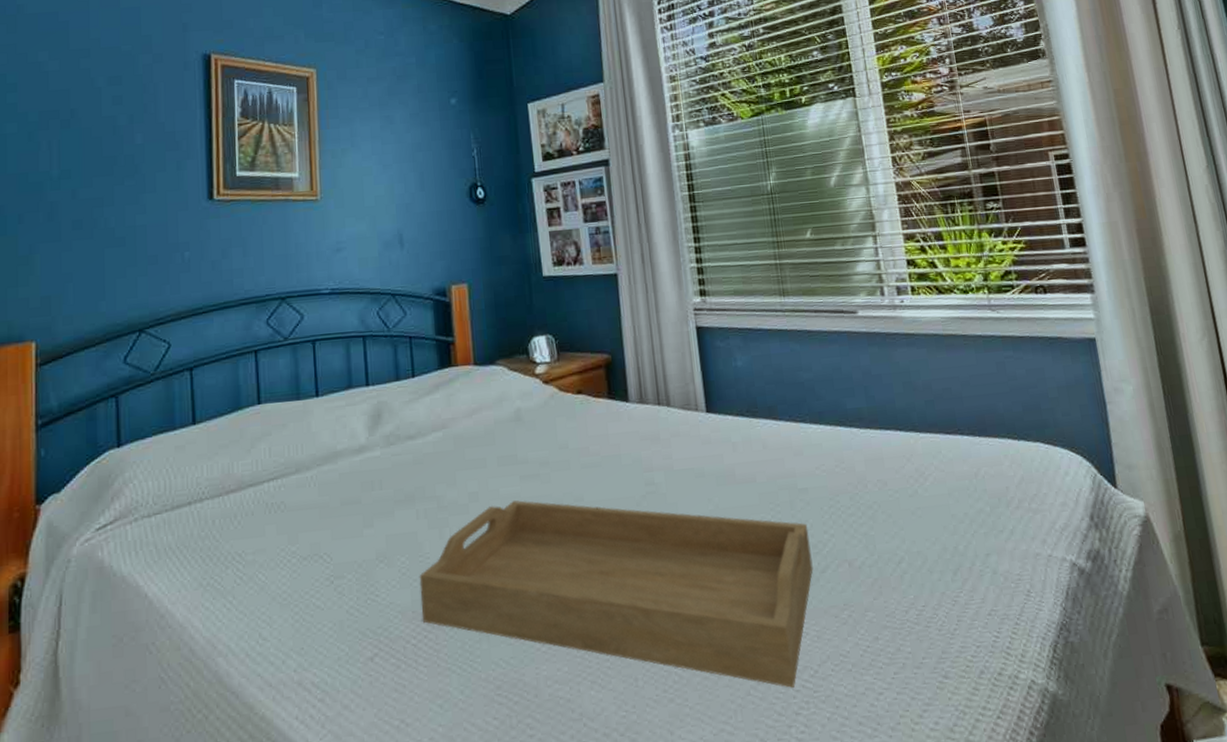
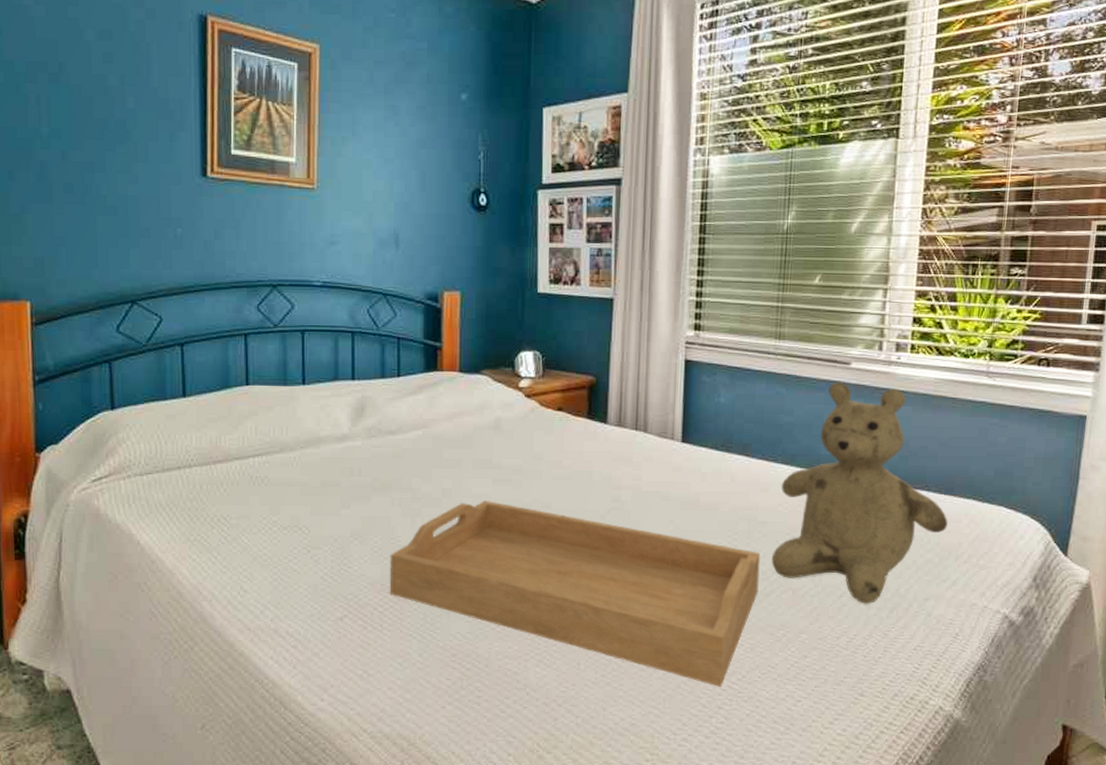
teddy bear: none [814,331,990,569] -> present [771,382,948,605]

